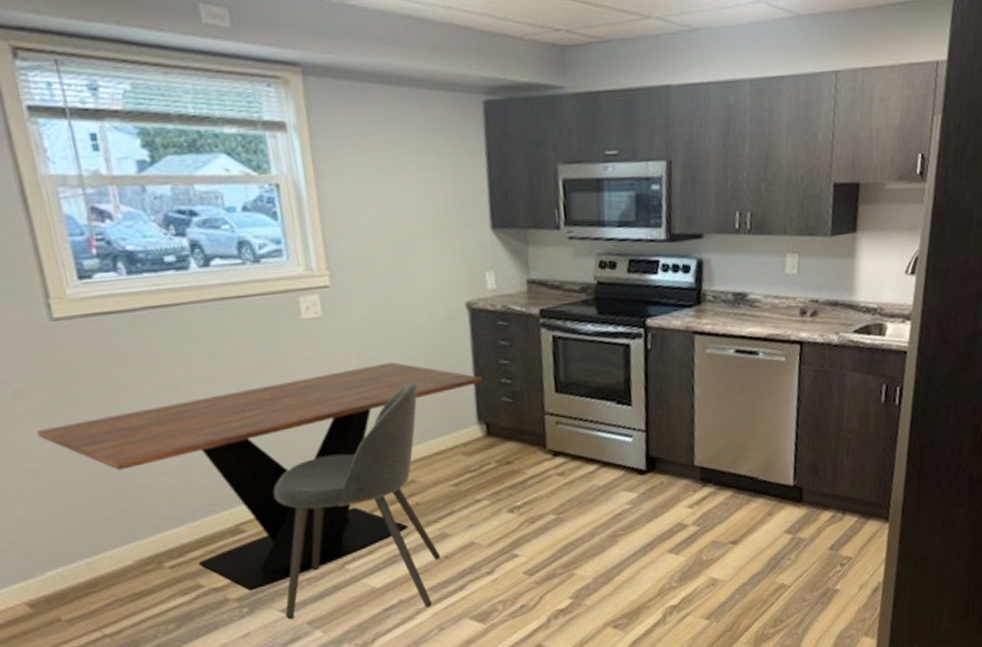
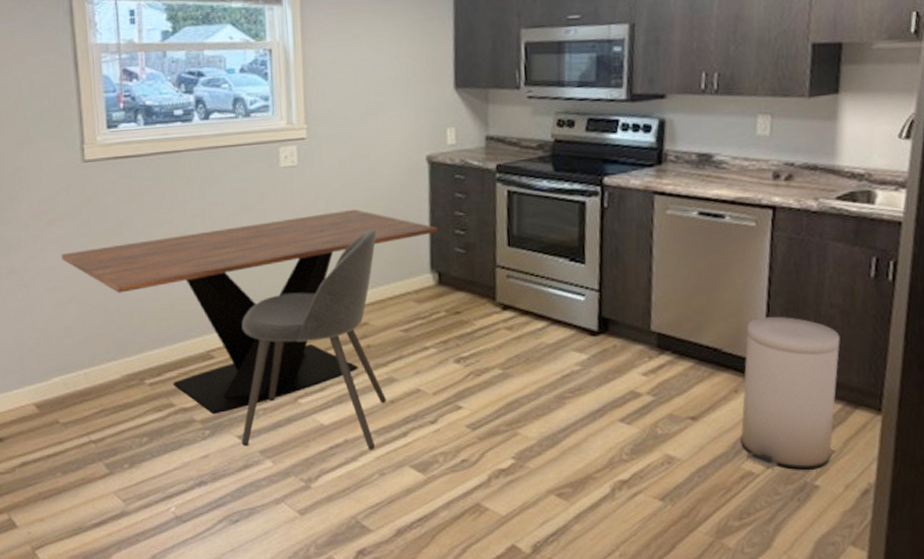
pedal bin: none [774,443,856,579] -> present [740,316,840,470]

